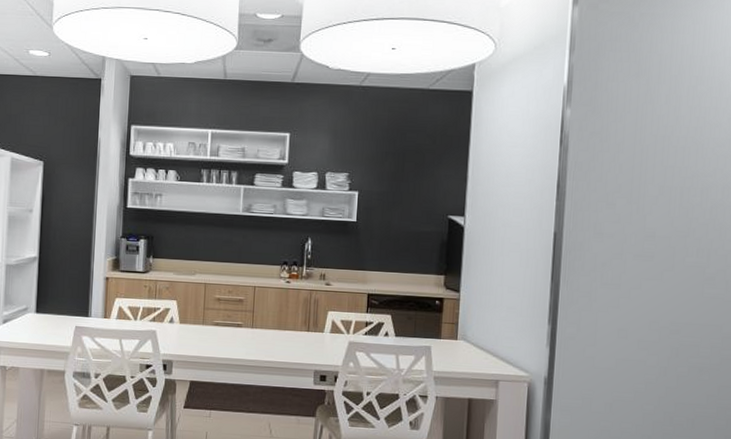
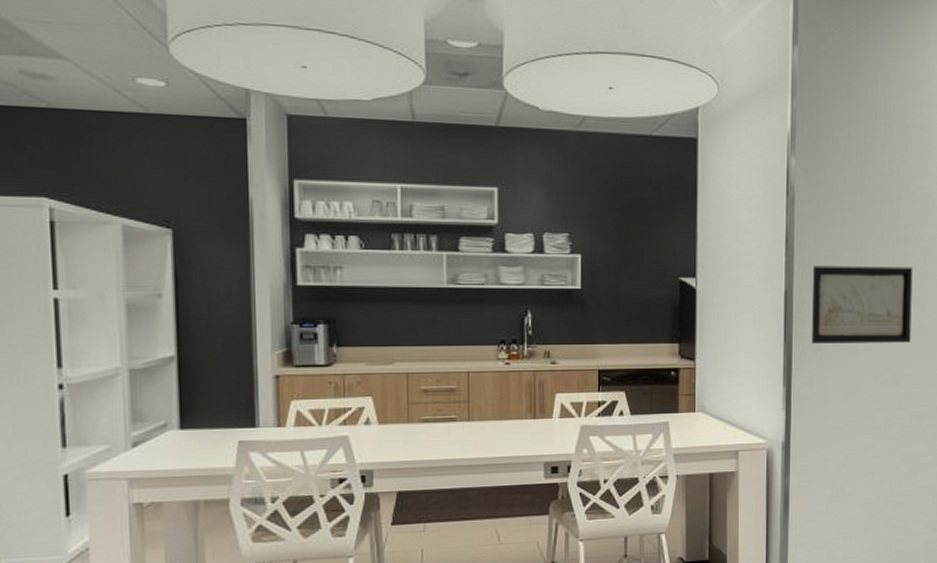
wall art: none [581,210,698,292] -> present [811,265,913,344]

